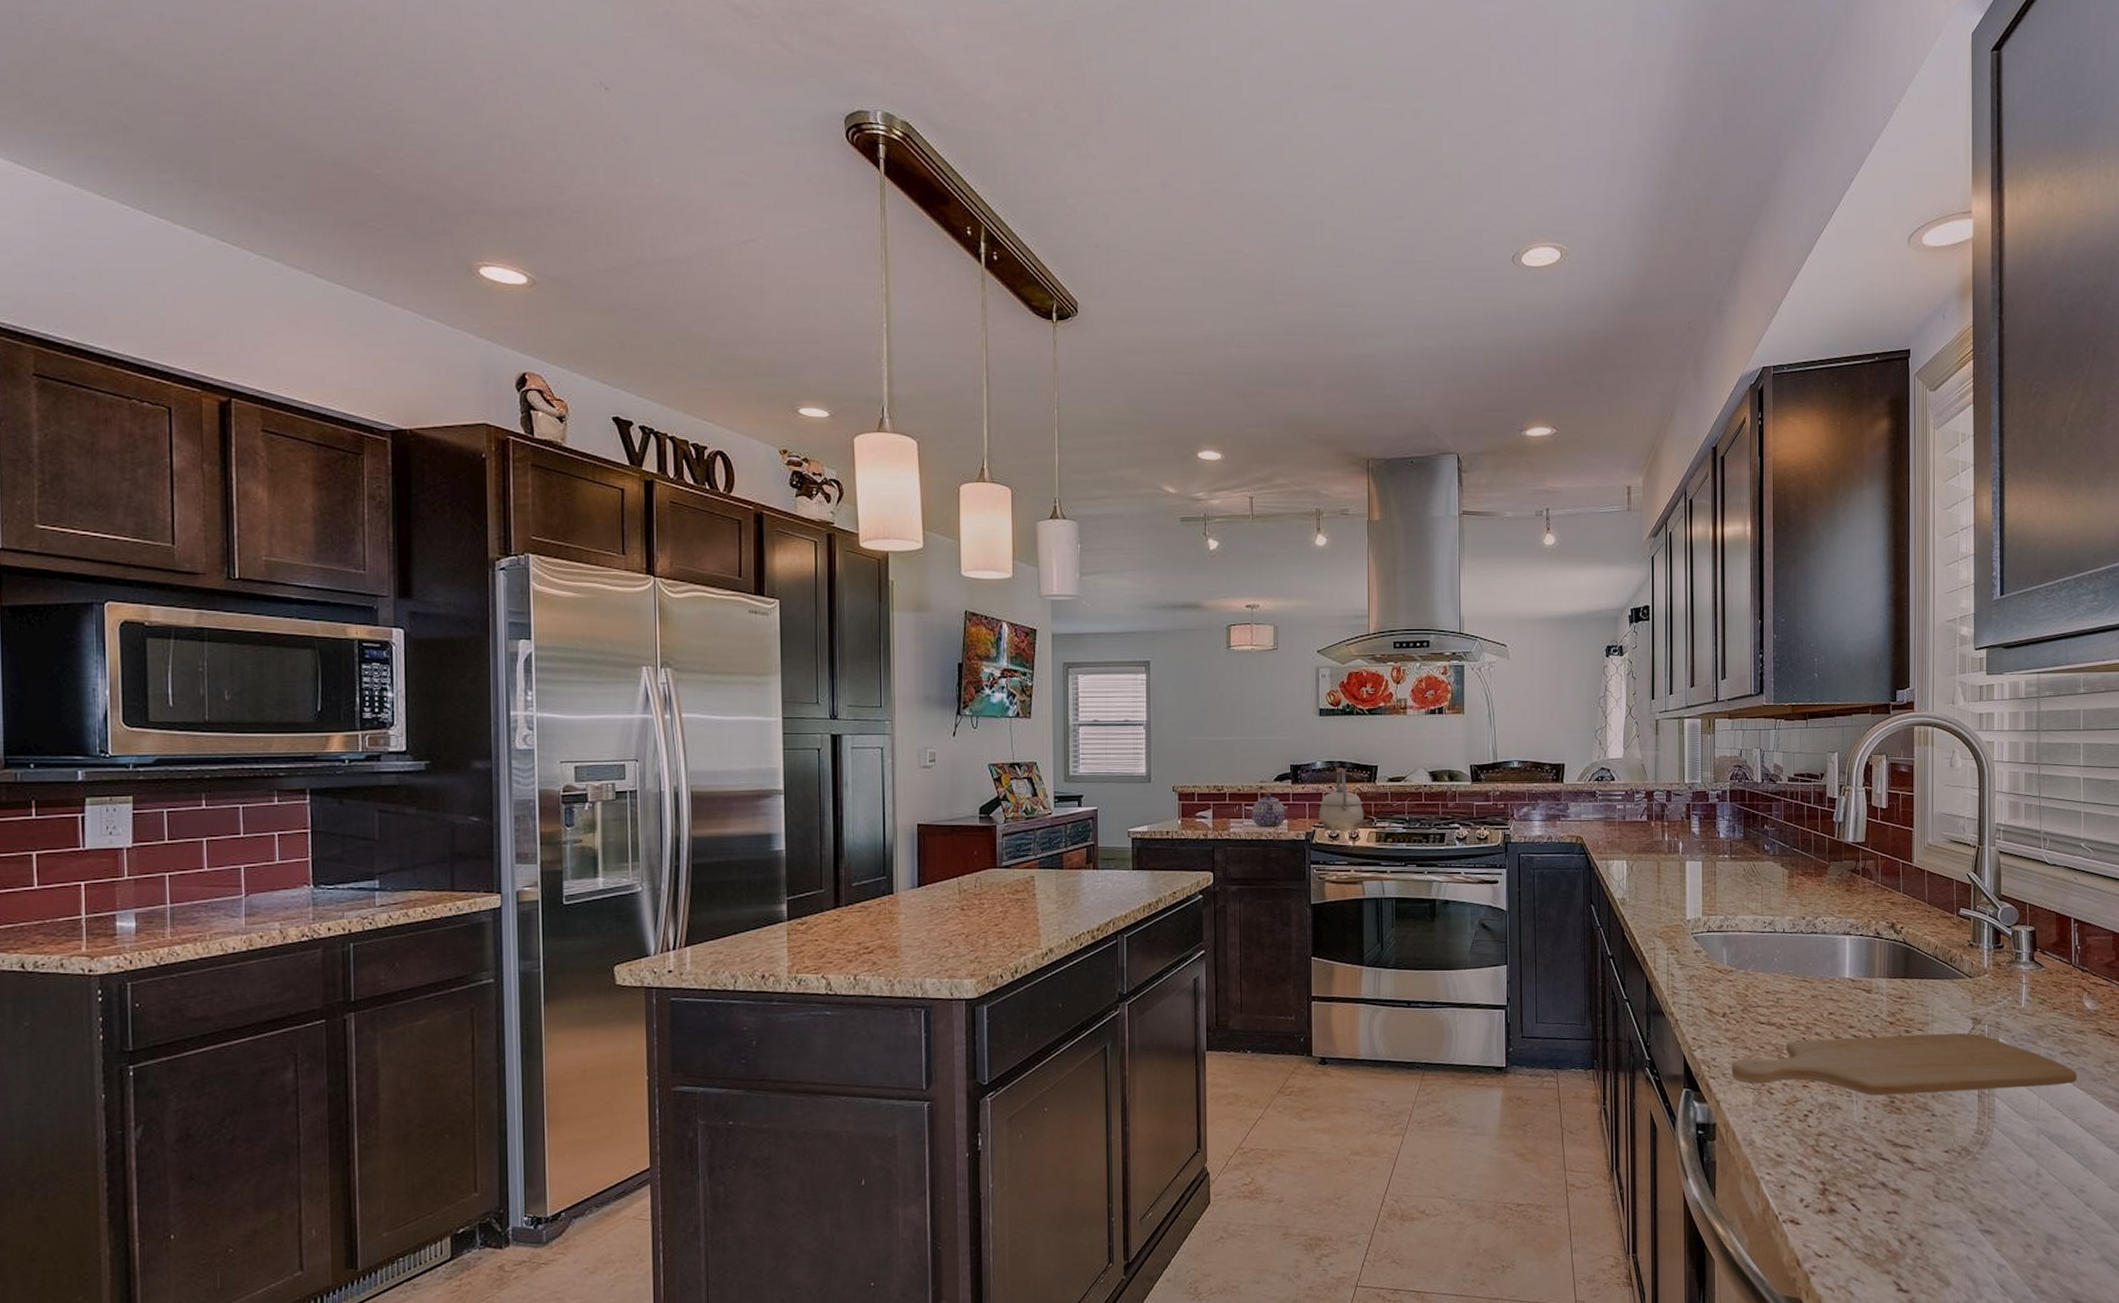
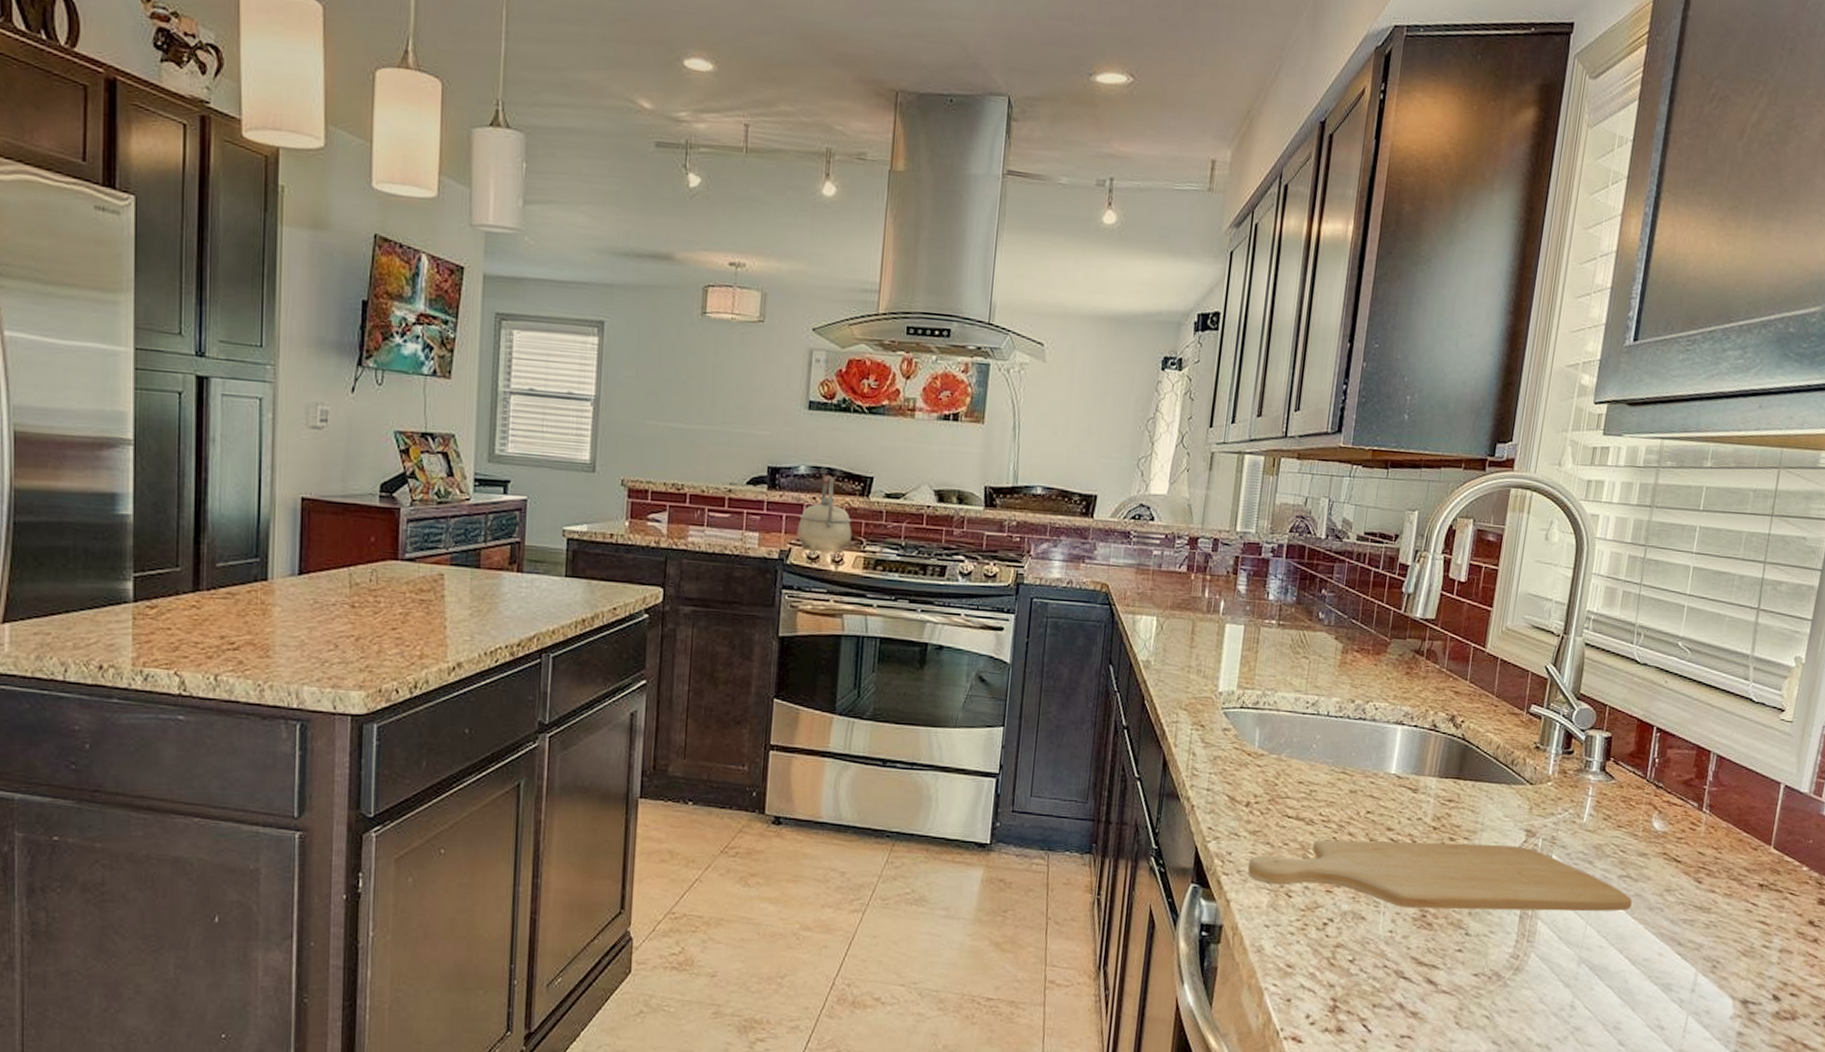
teapot: present [1251,793,1286,828] -> none [714,498,758,542]

